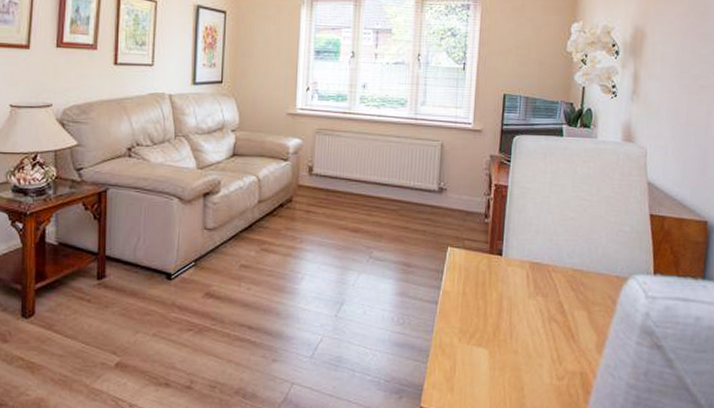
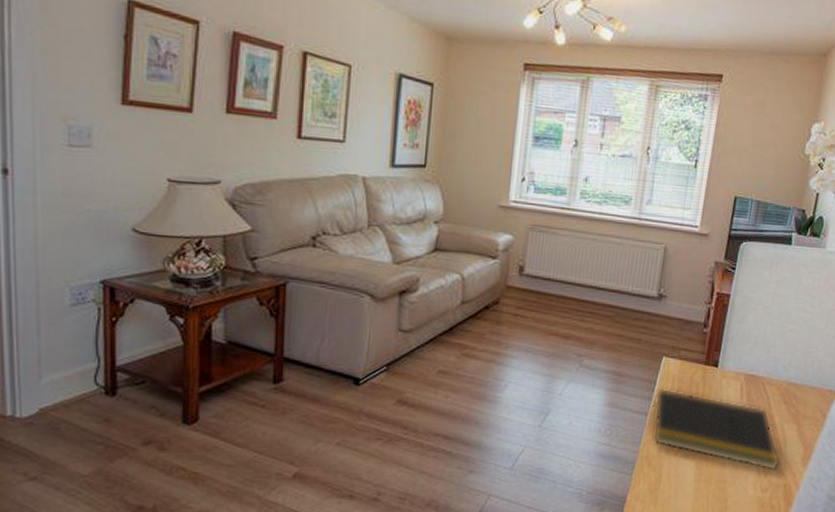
notepad: none [442,277,574,359] -> present [652,387,781,471]

